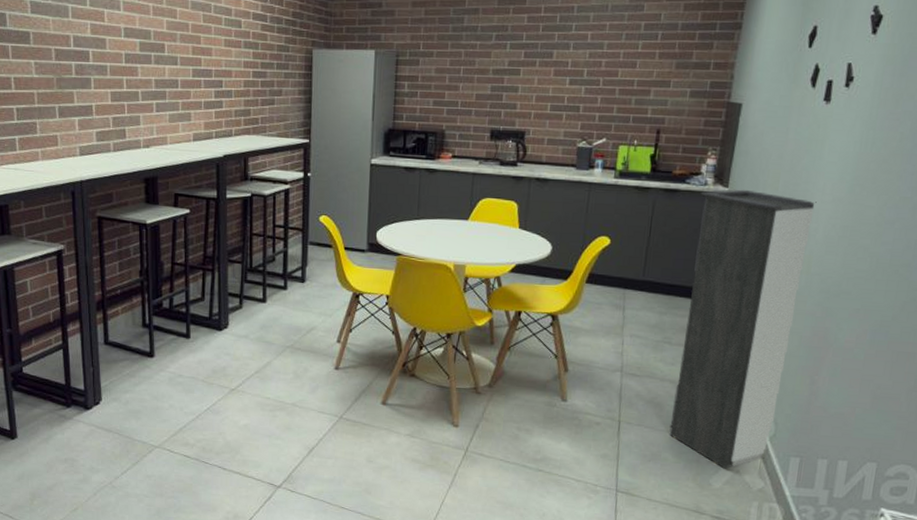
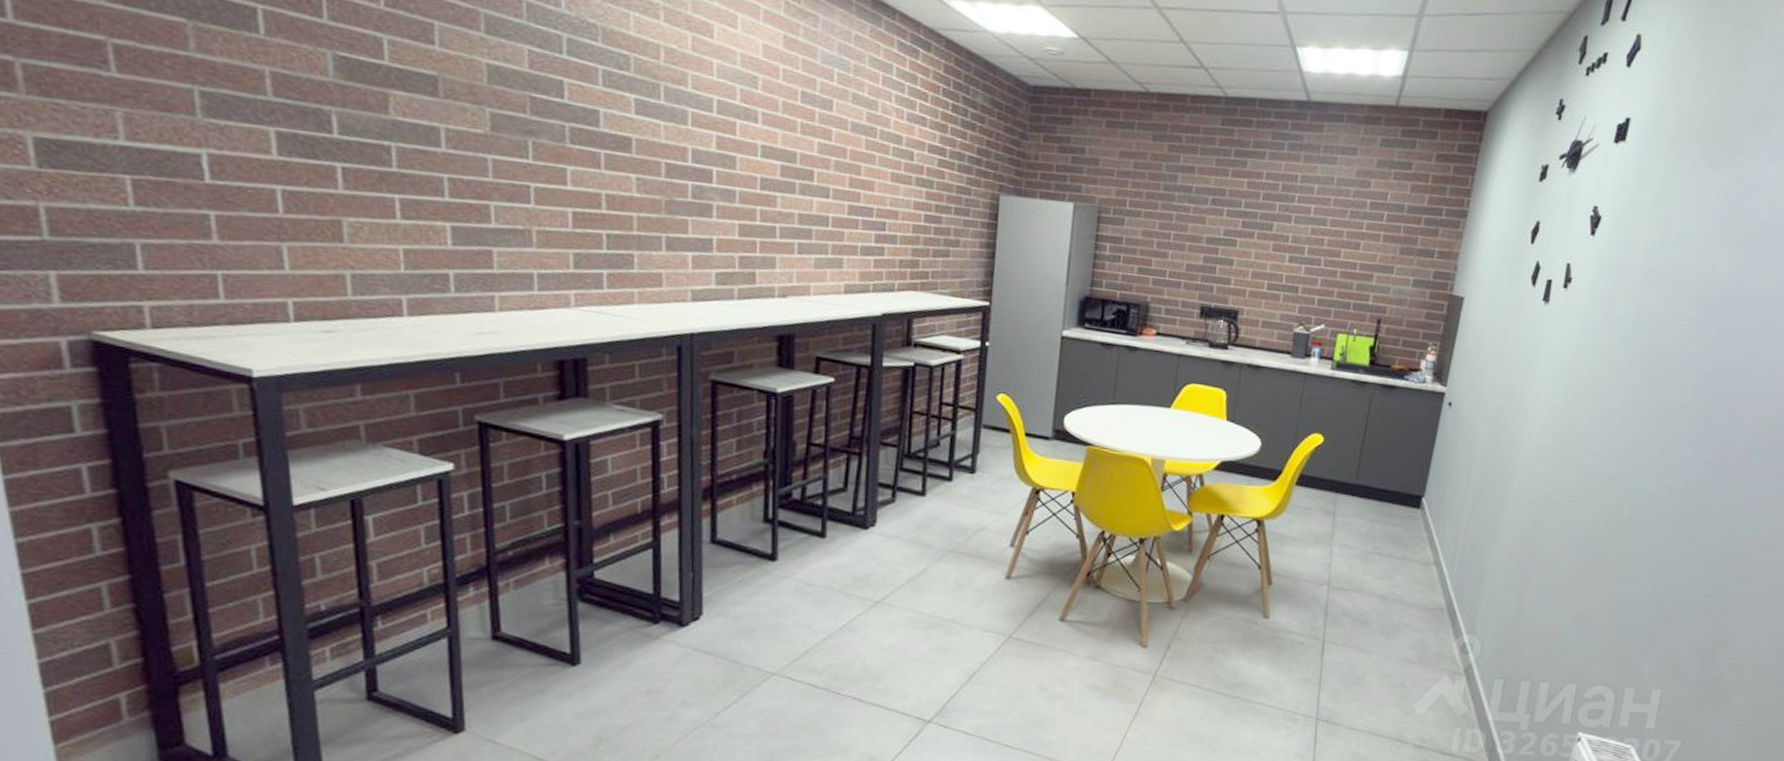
storage cabinet: present [669,189,817,469] -> none [1374,389,1532,693]

